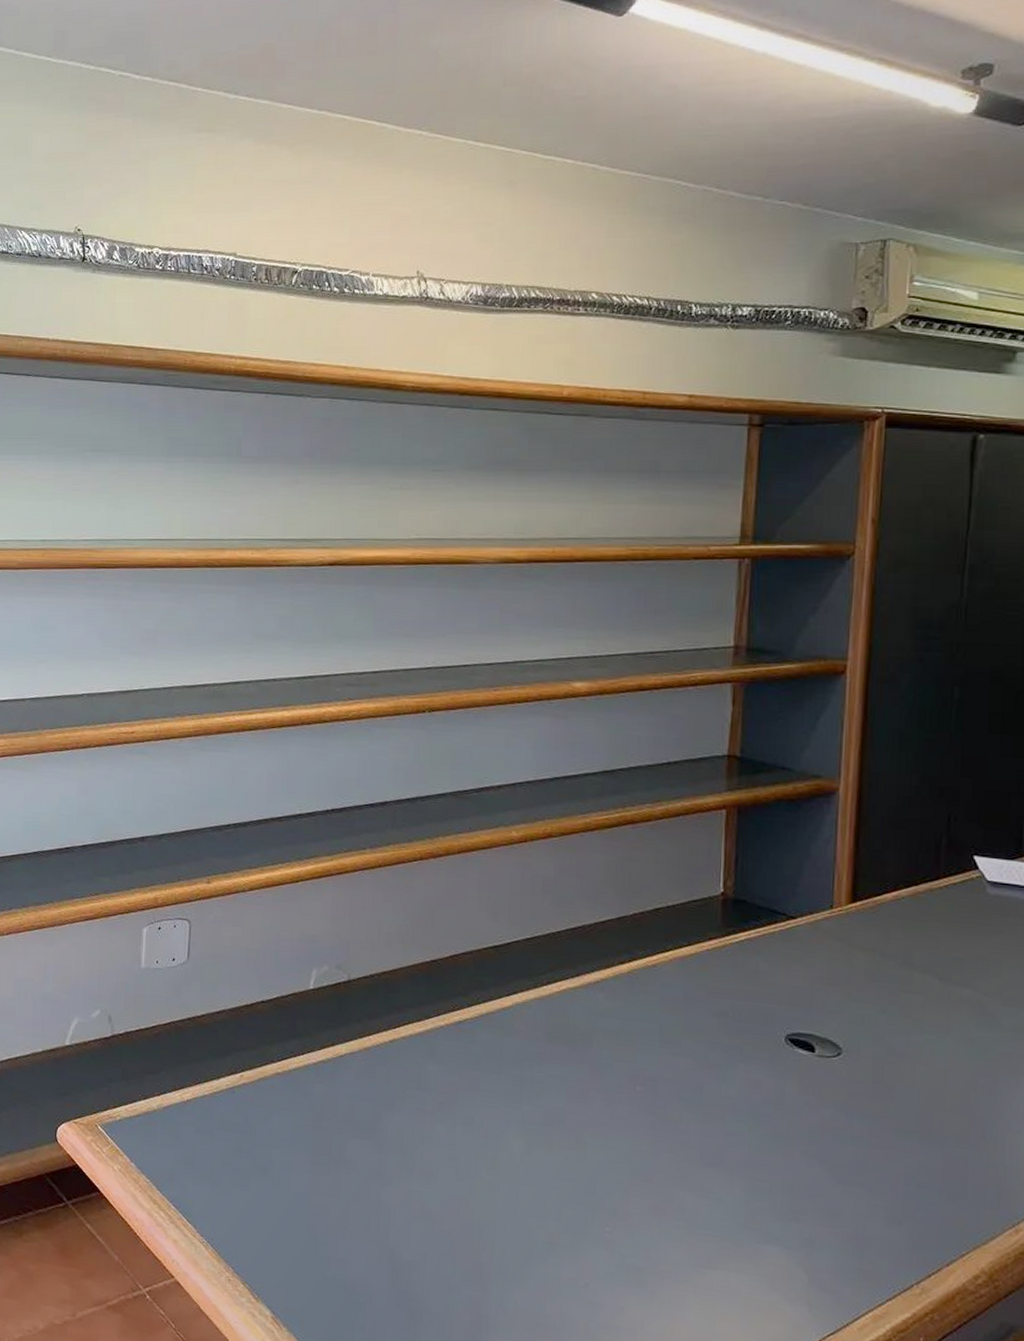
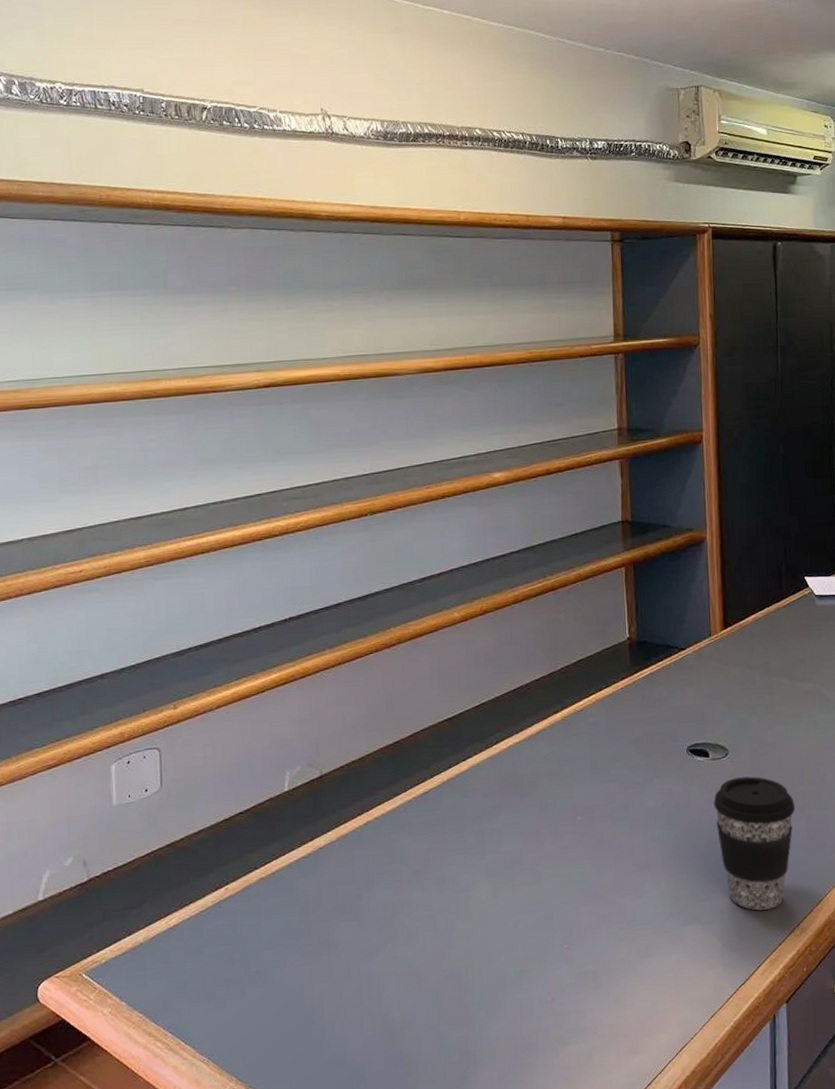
coffee cup: none [815,1084,930,1254] -> present [713,776,796,910]

